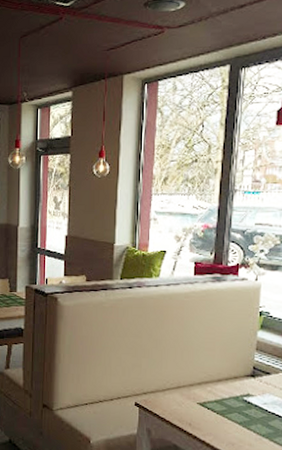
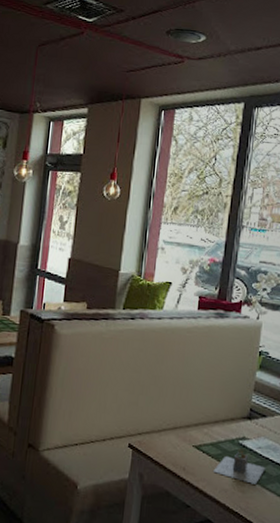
napkin holder: none [219,404,273,438] -> present [213,448,266,484]

